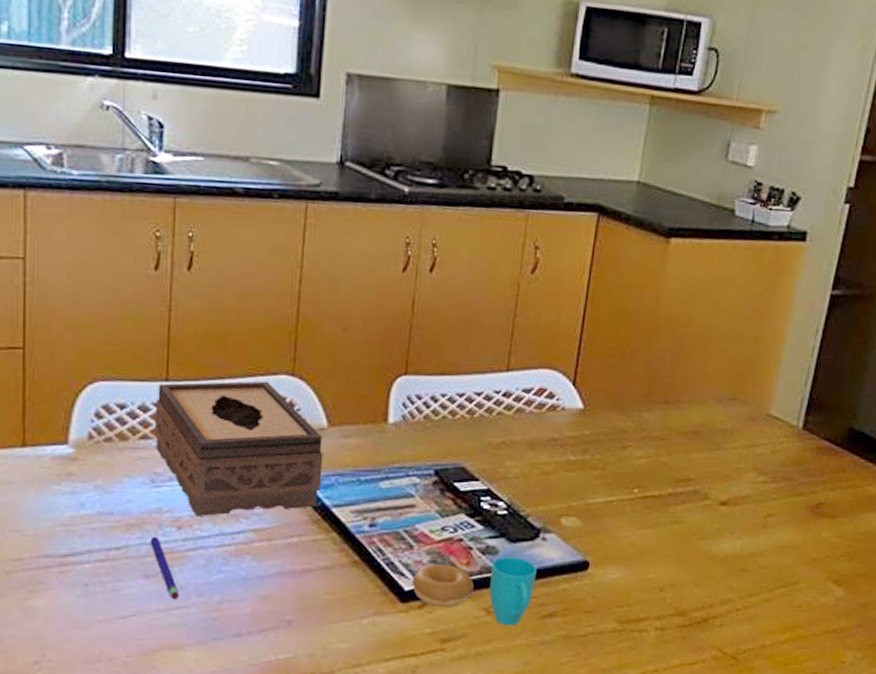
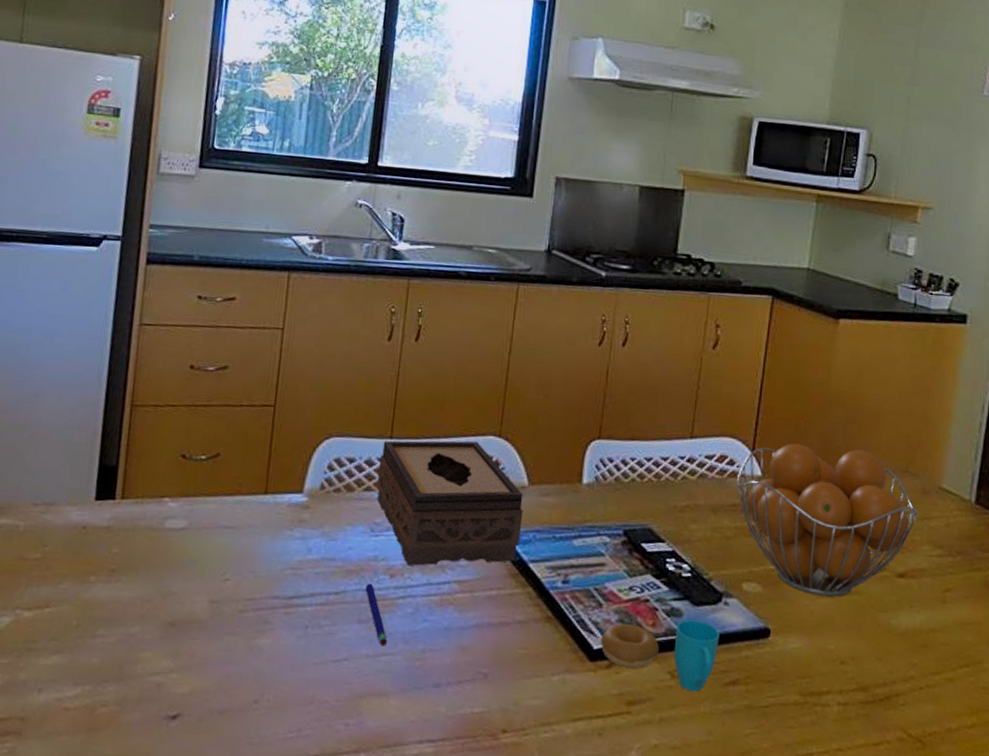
fruit basket: none [555,373,745,527] -> present [736,443,919,597]

